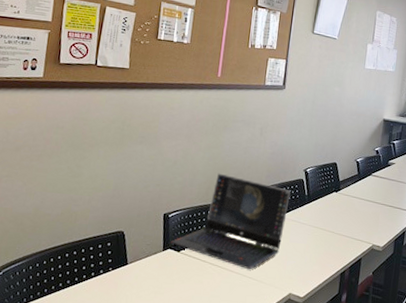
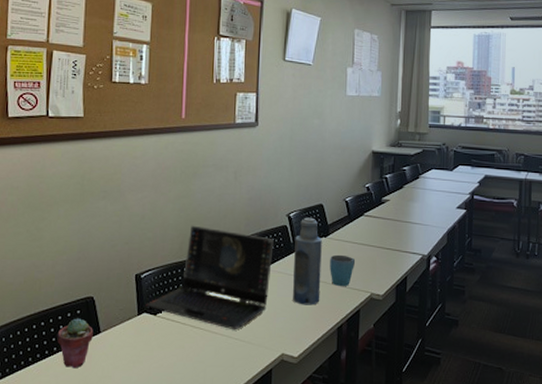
potted succulent: none [87,249,121,296] -> present [57,318,93,369]
bottle: none [303,173,333,252] -> present [293,217,322,305]
mug: none [338,208,361,237] -> present [330,254,356,286]

